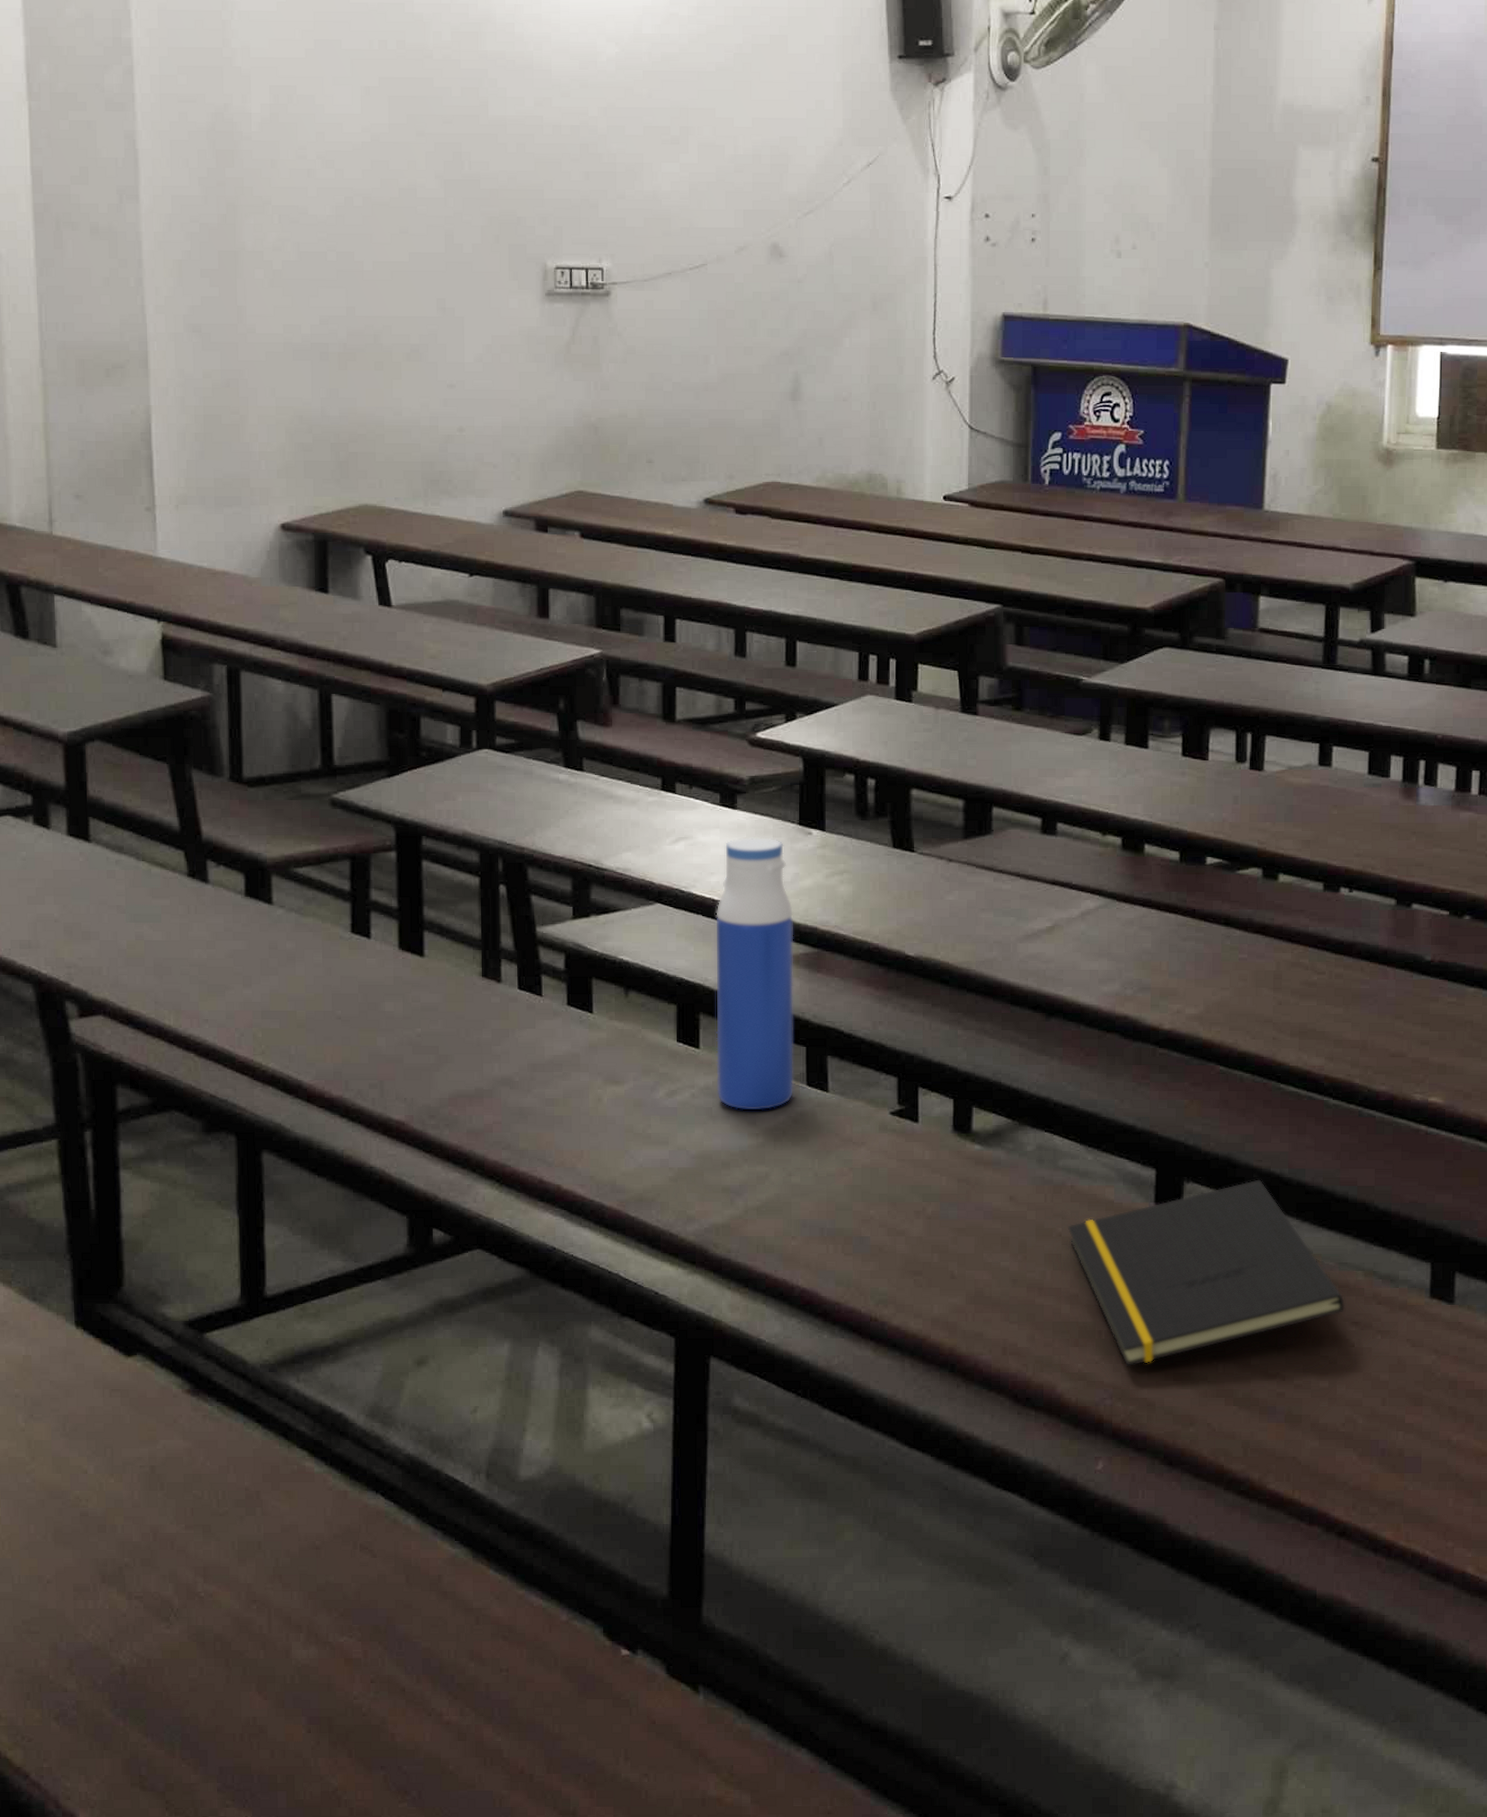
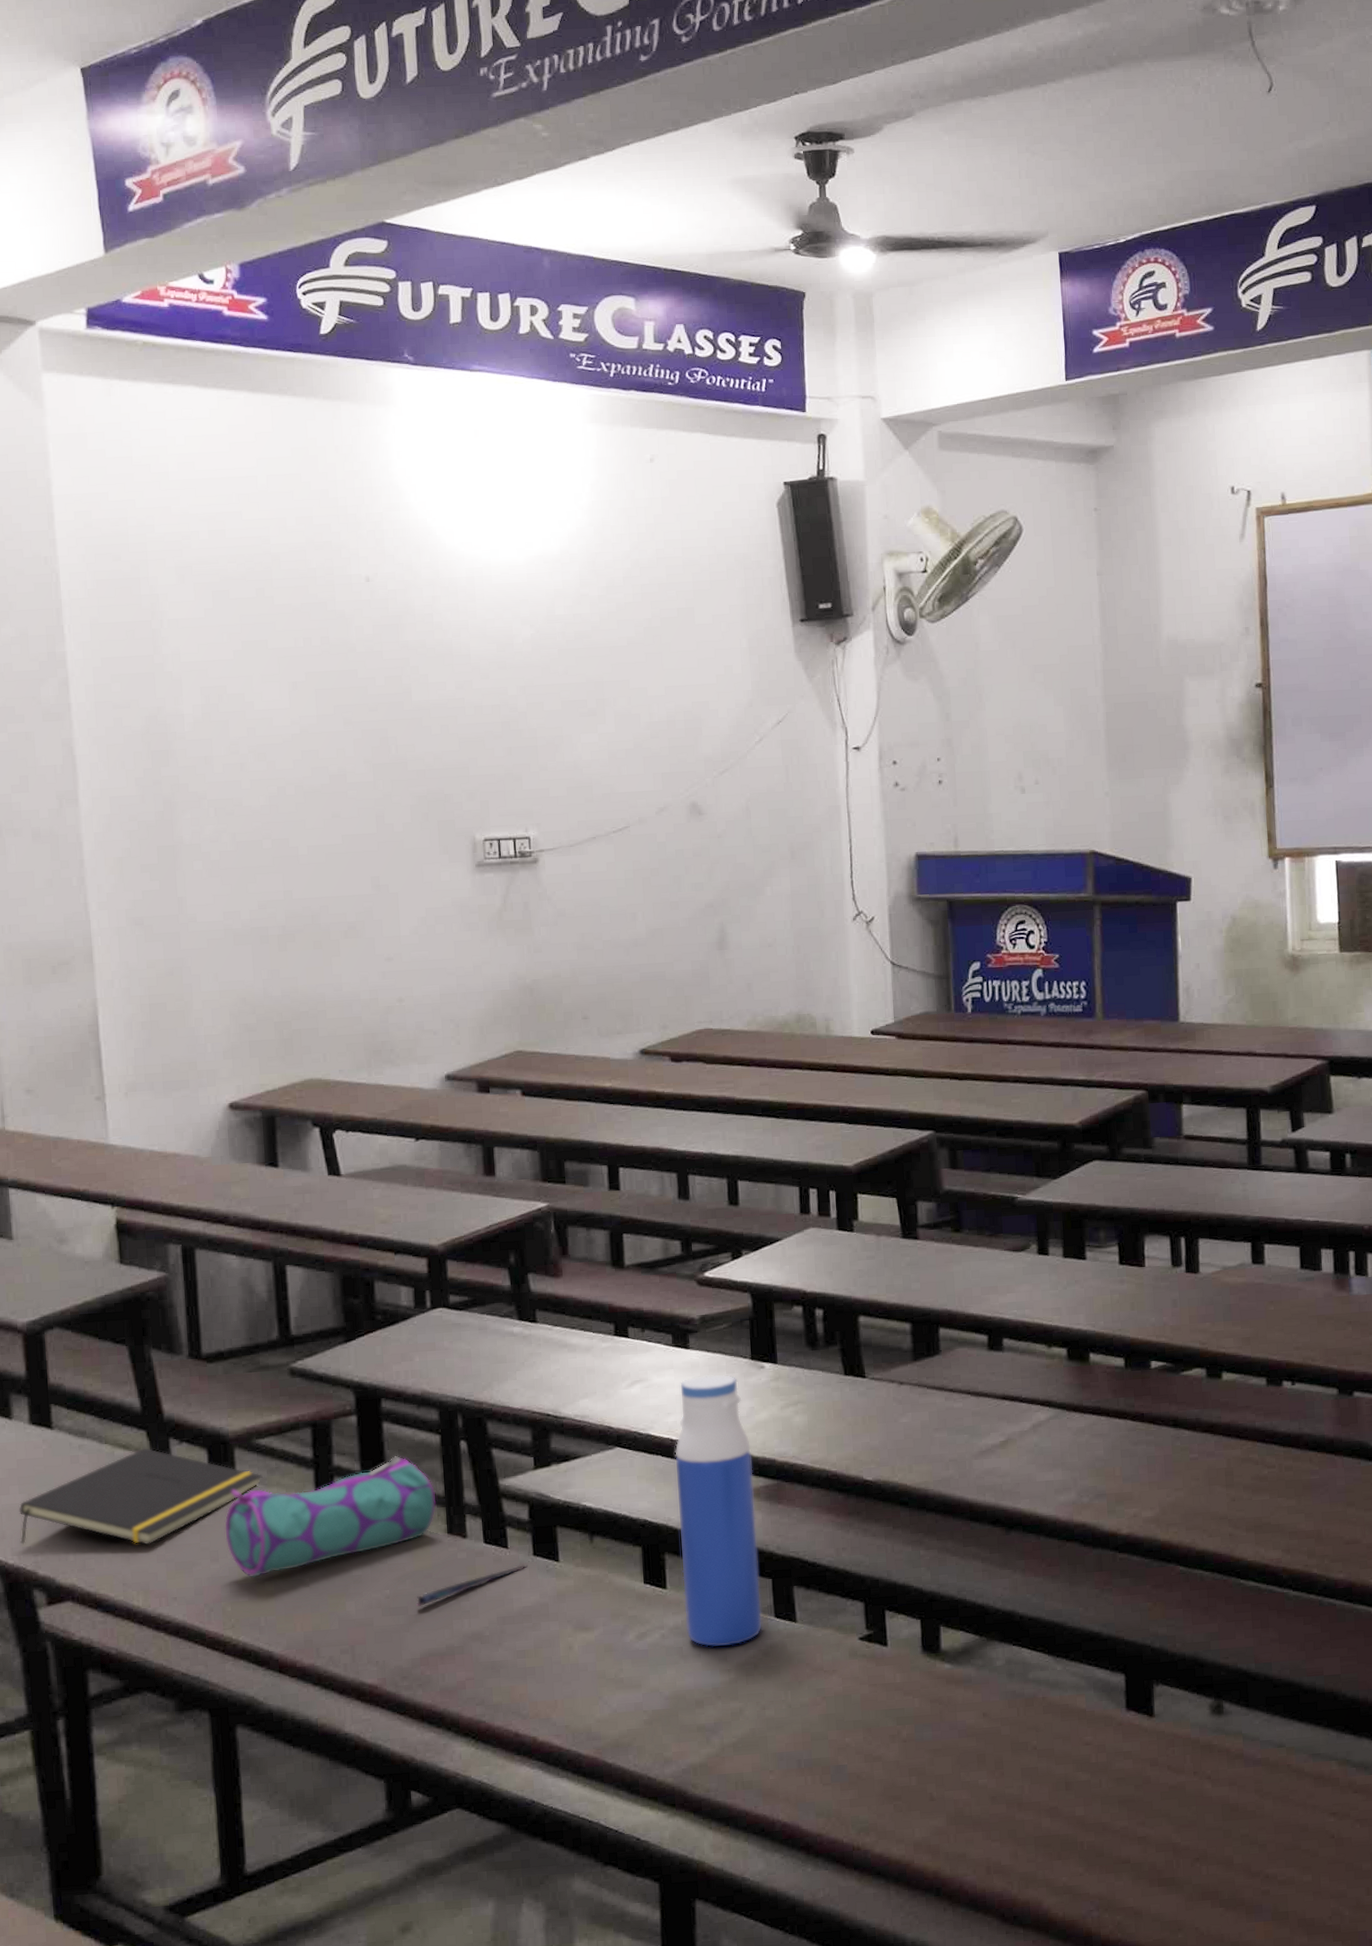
notepad: none [53,868,299,966] -> present [18,1448,263,1545]
pencil case: none [259,894,473,1005] -> present [224,1455,436,1577]
pen: none [447,1014,561,1048] -> present [416,1564,528,1607]
notepad: present [1067,1179,1345,1366] -> none [1042,1676,1322,1876]

